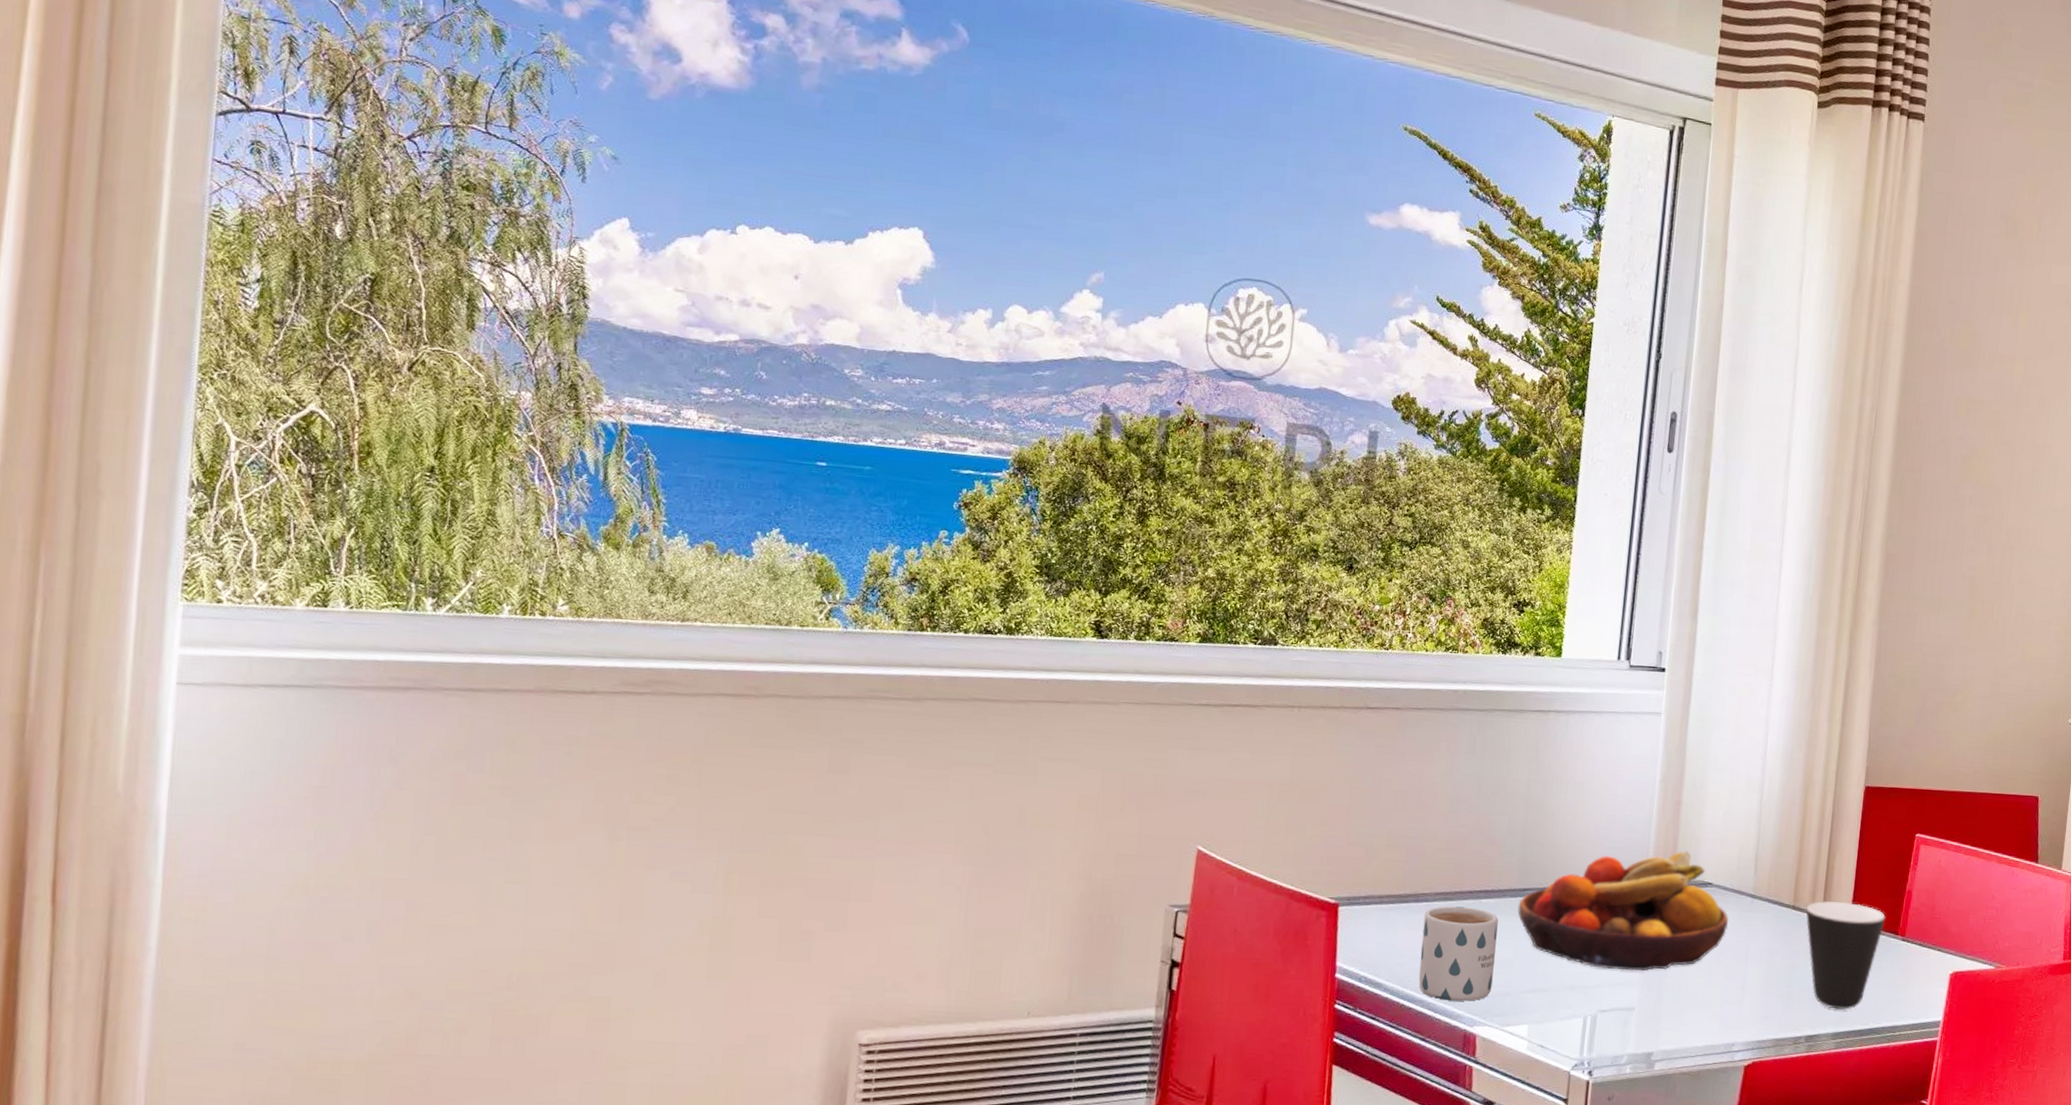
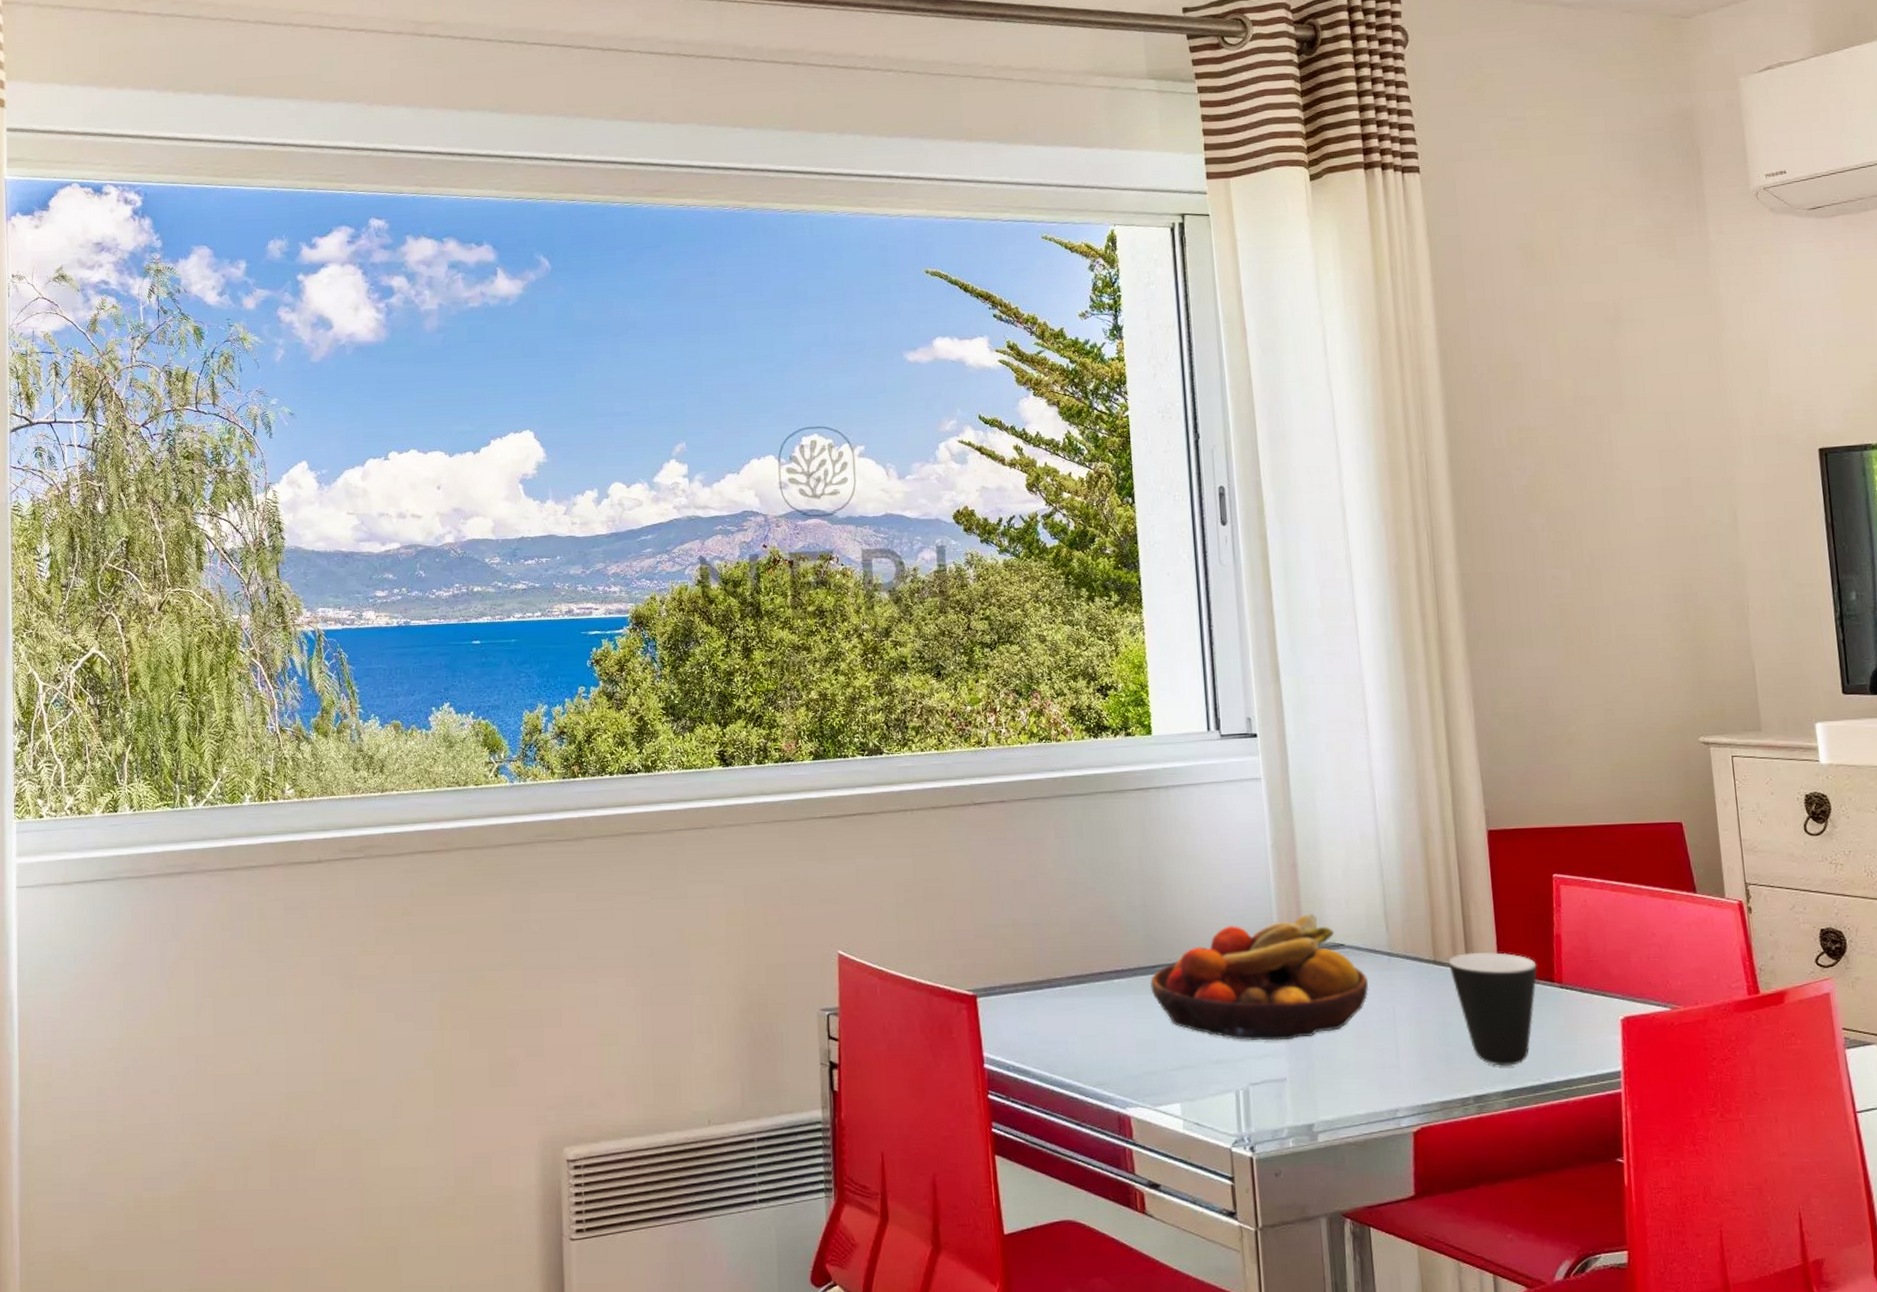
mug: present [1419,906,1499,1001] -> none [1060,989,1138,1084]

